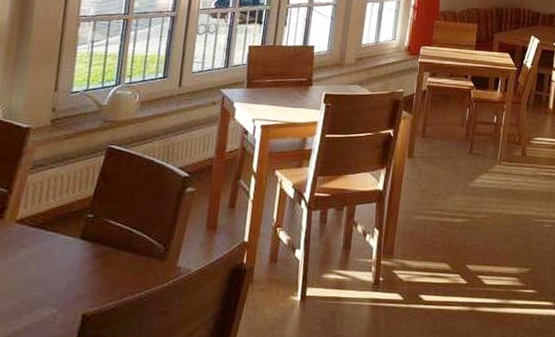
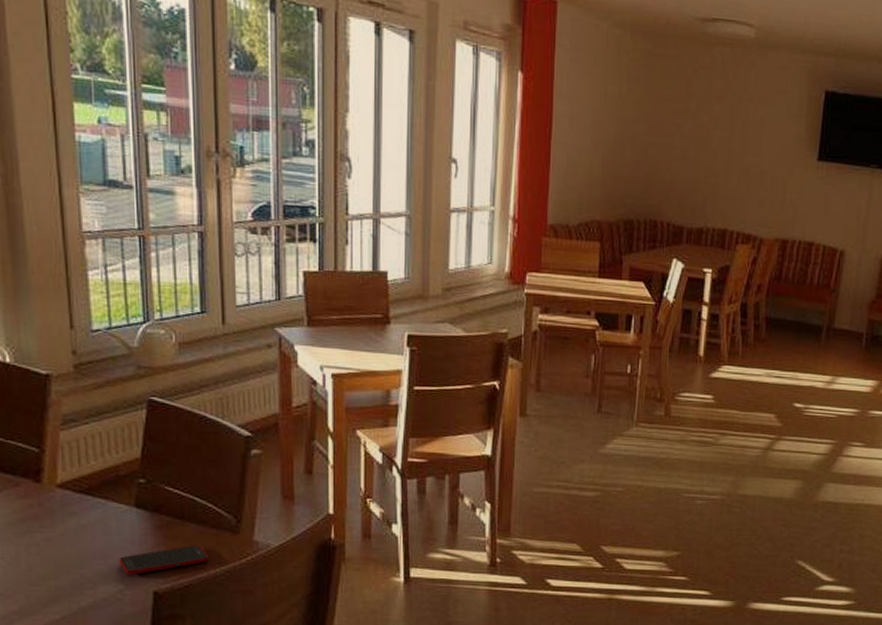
cell phone: none [57,271,136,299] -> present [118,545,209,574]

